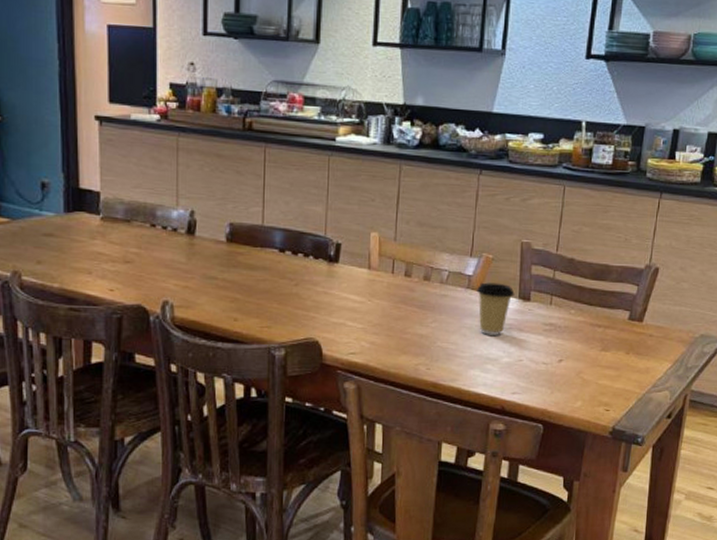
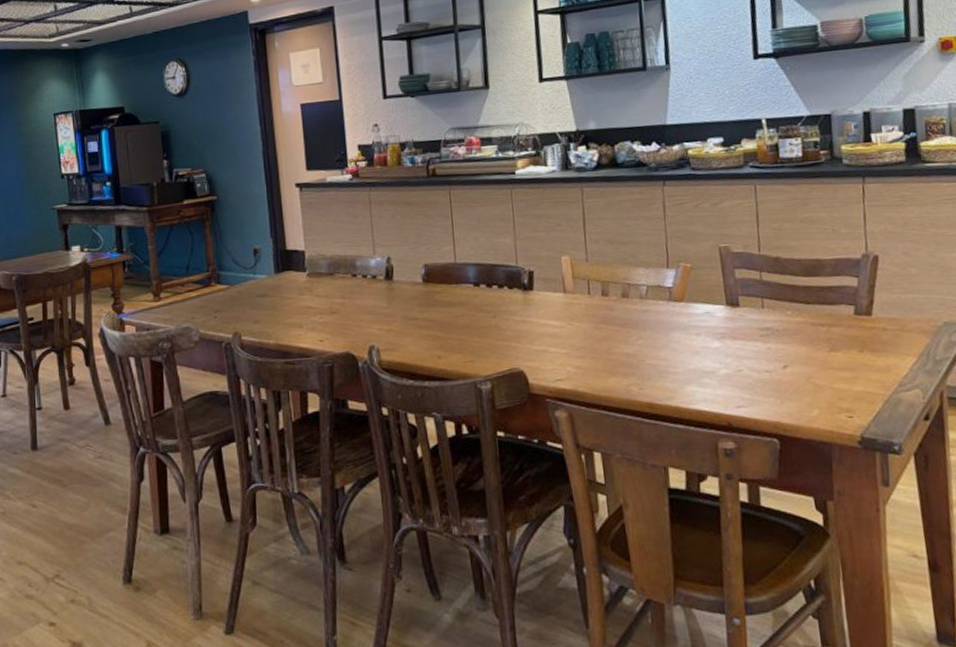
coffee cup: present [477,282,515,336] -> none [679,291,721,348]

